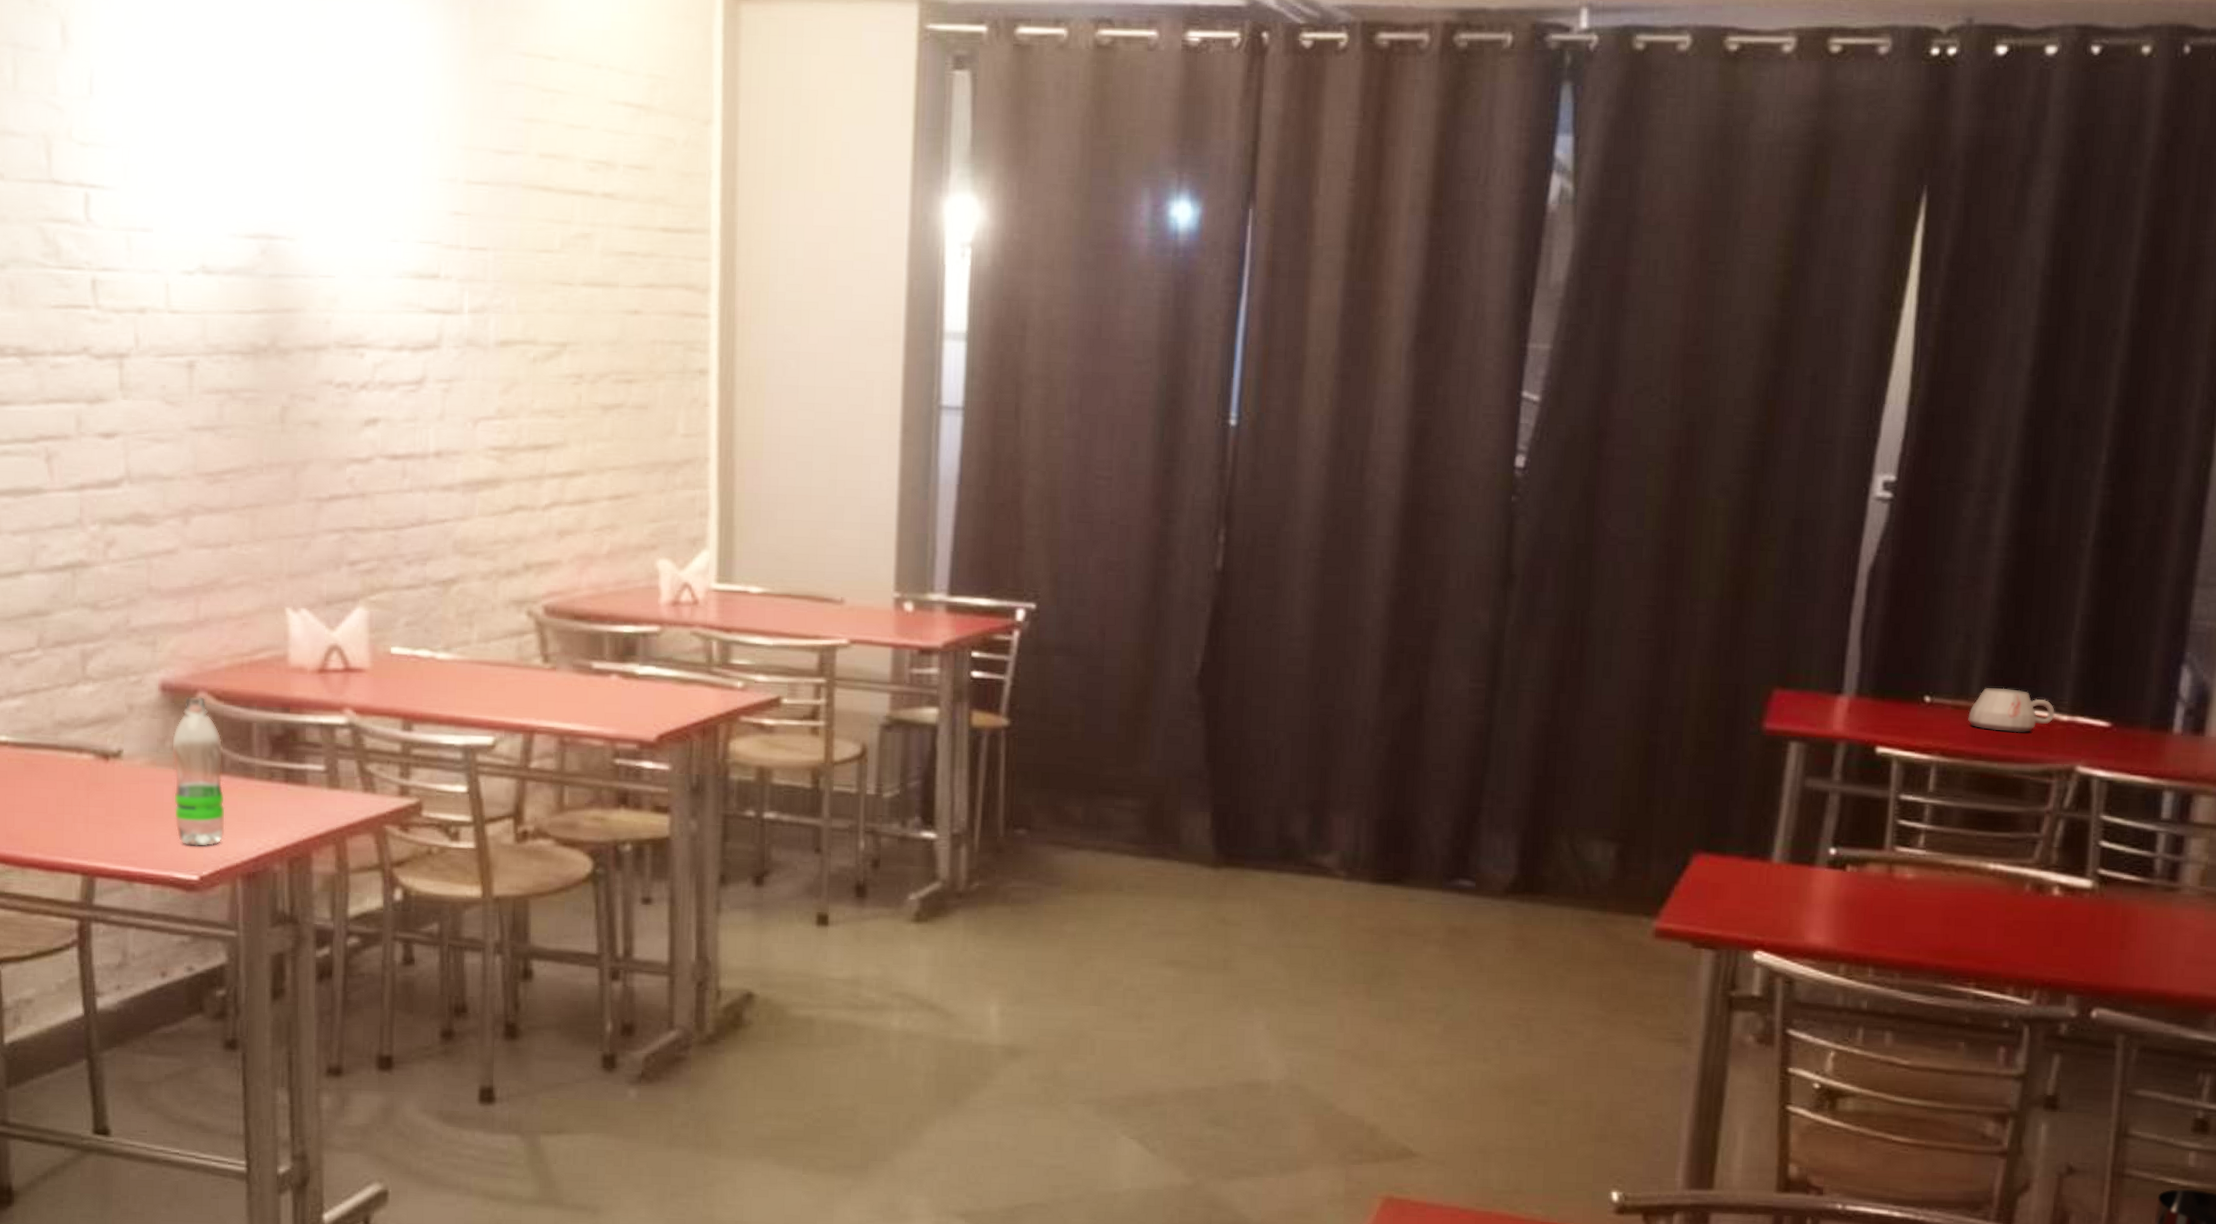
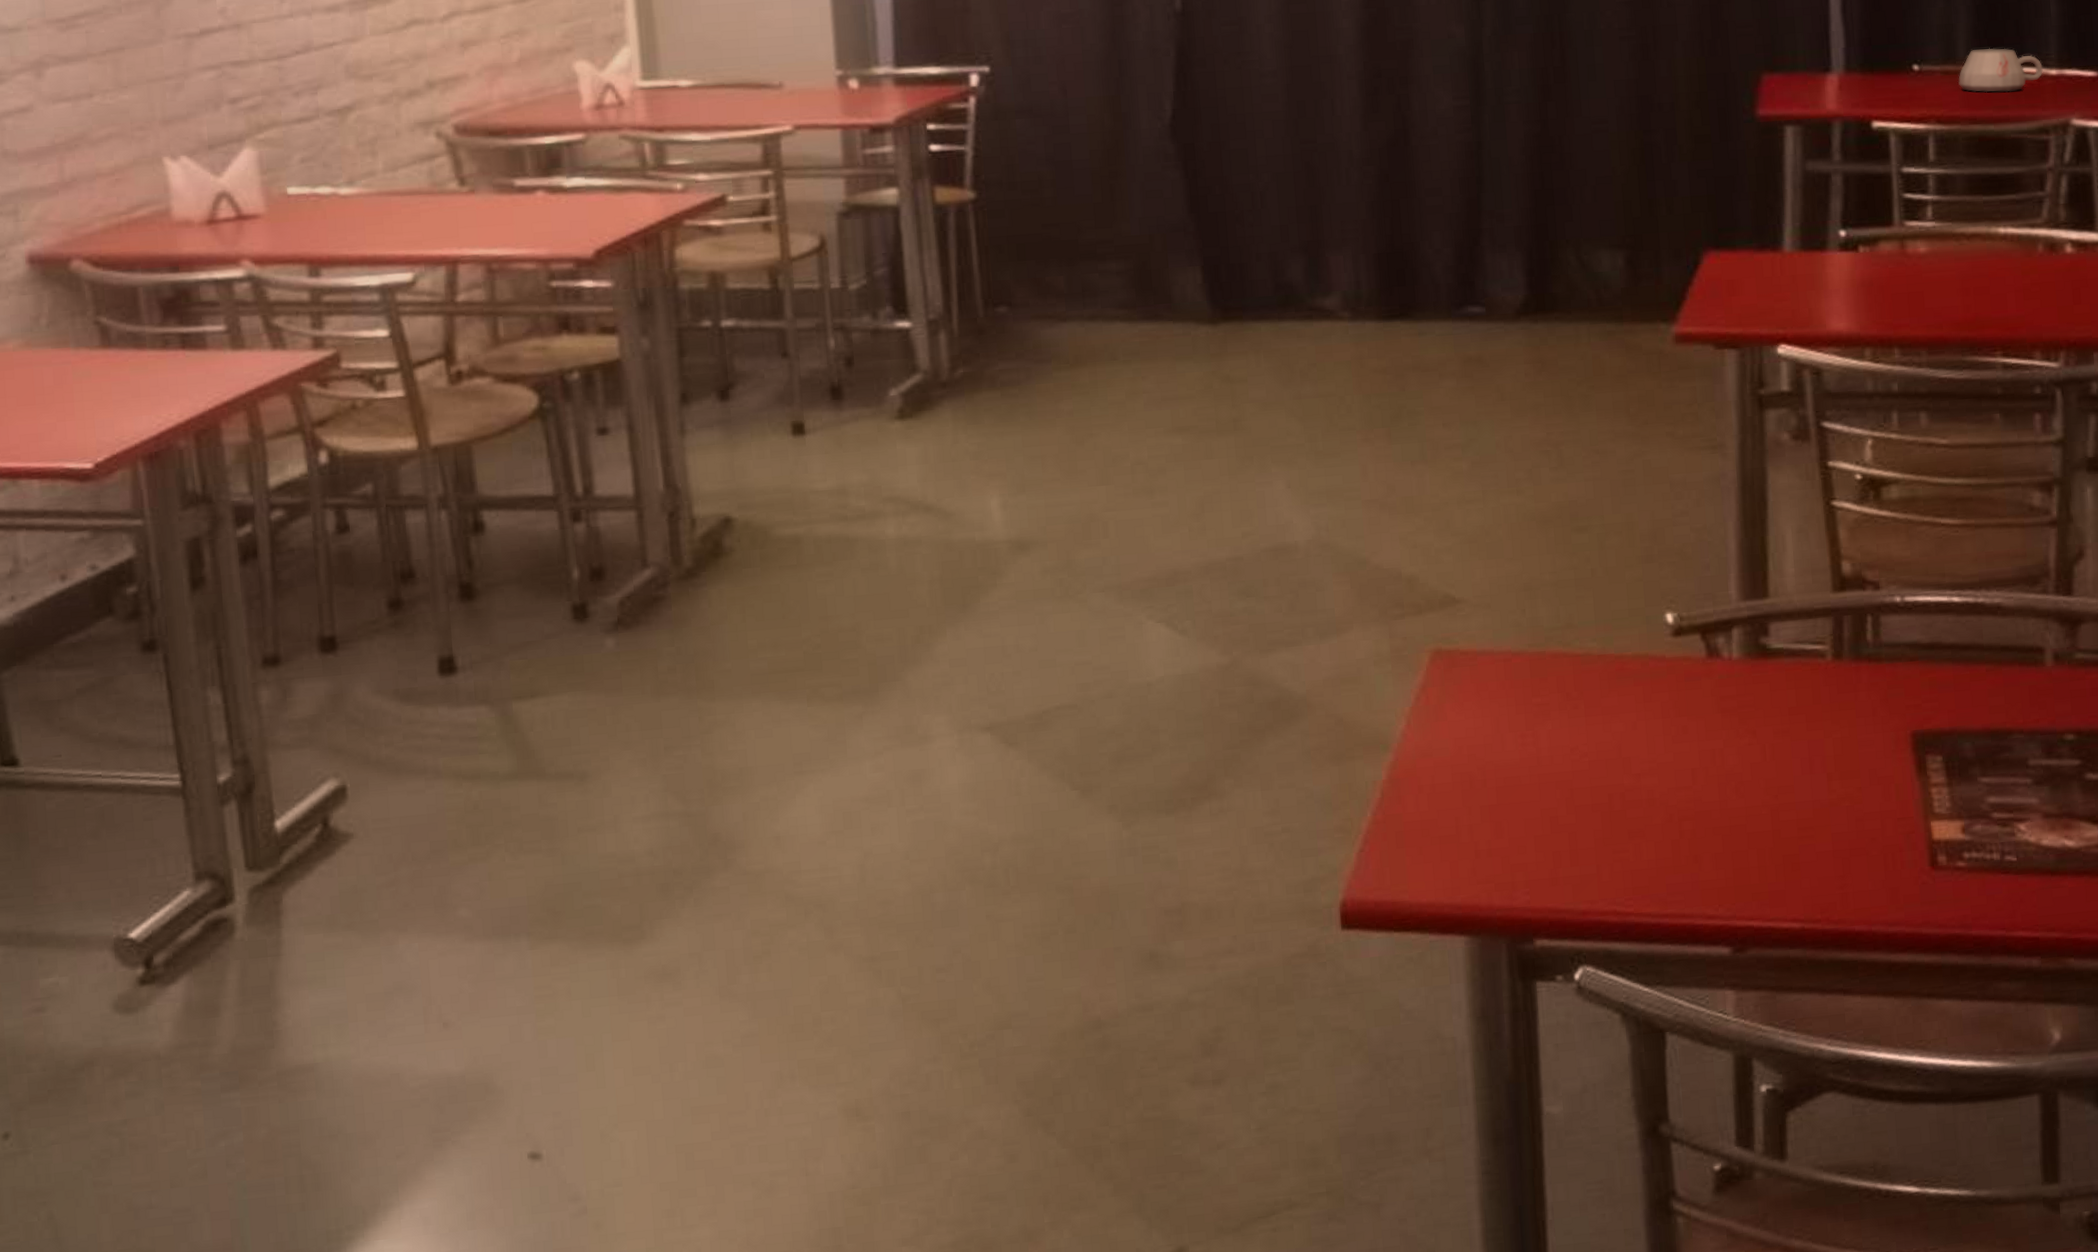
bottle: present [172,696,225,846] -> none [47,265,118,431]

